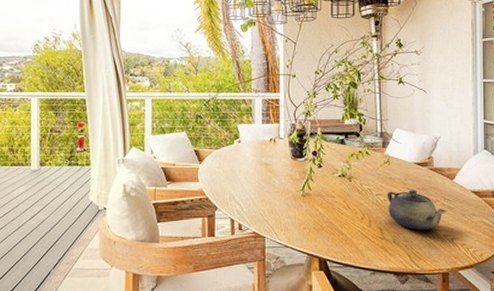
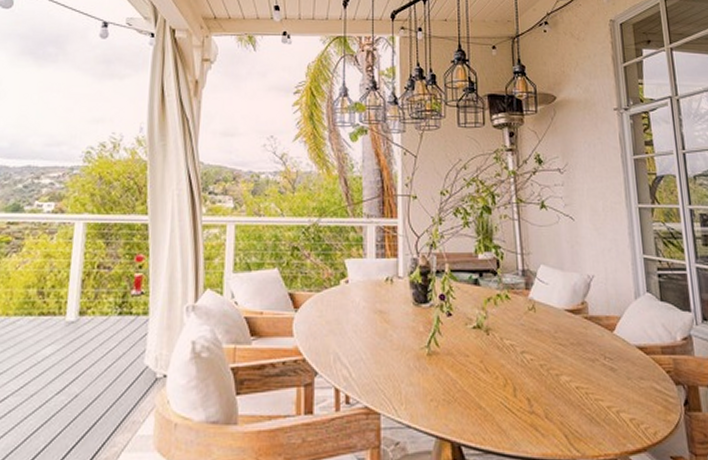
teapot: present [387,190,447,231] -> none [533,345,609,401]

